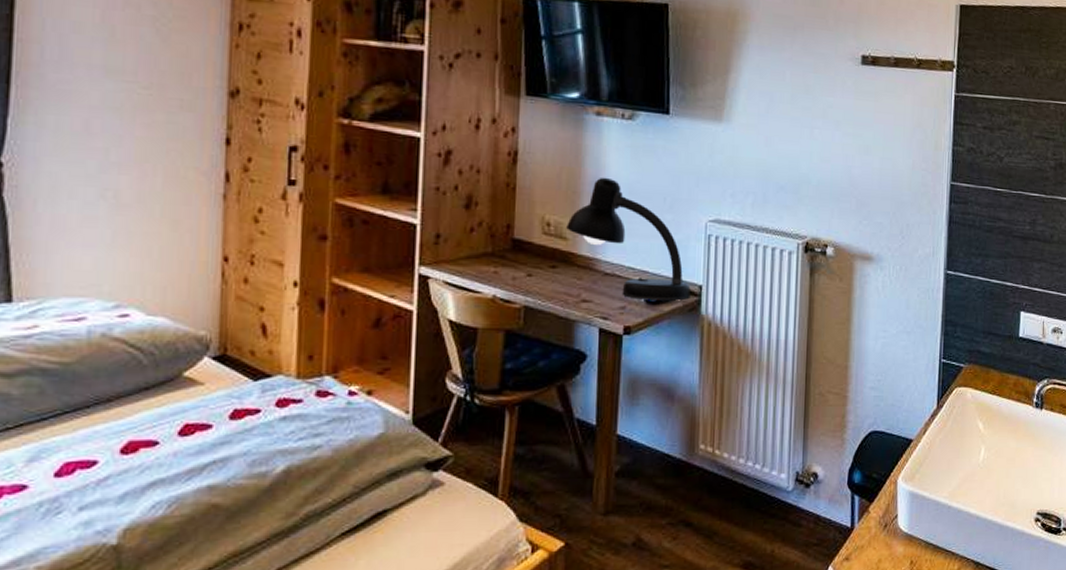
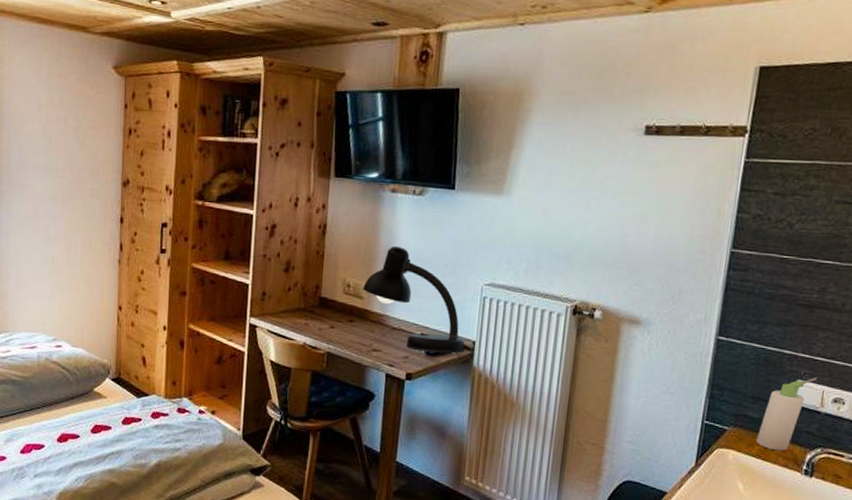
bottle: none [991,308,1037,385] -> present [756,377,817,451]

